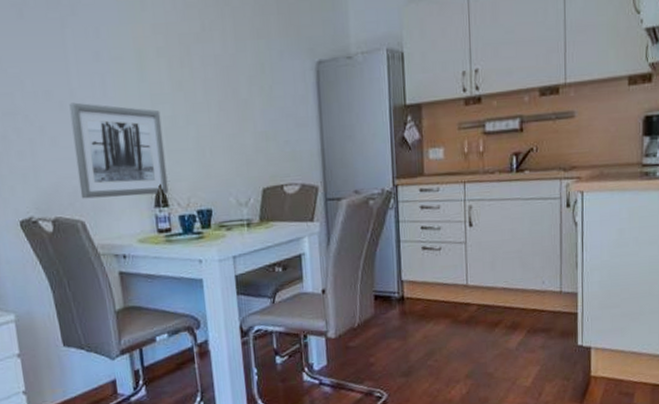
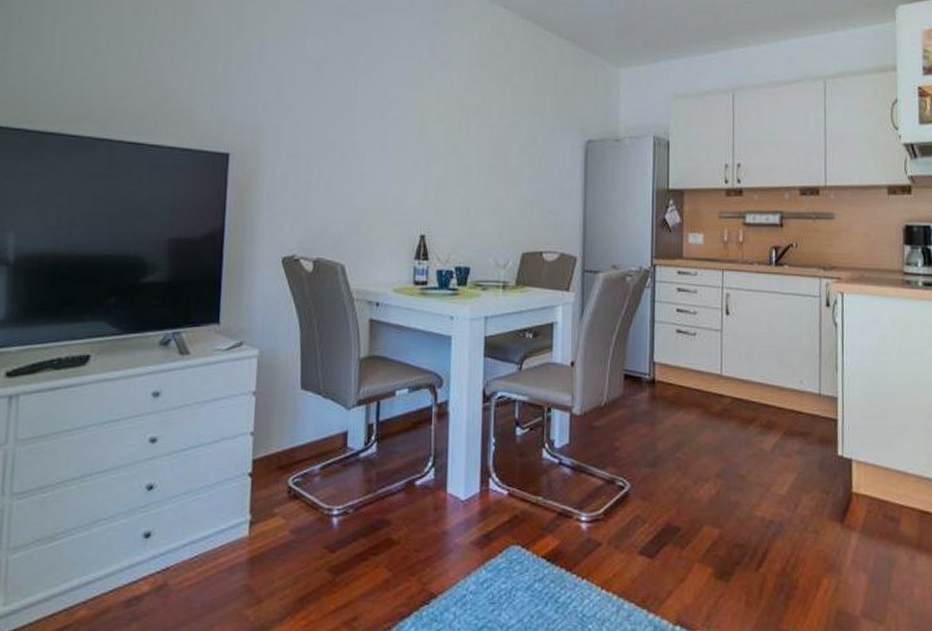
wall art: present [69,102,169,199] -> none [345,153,433,247]

